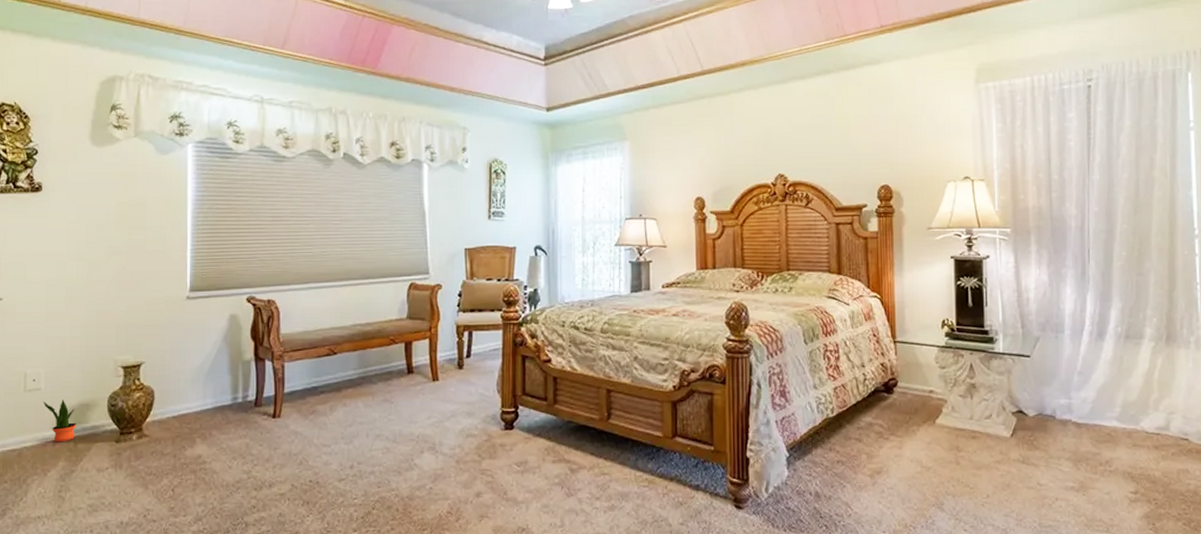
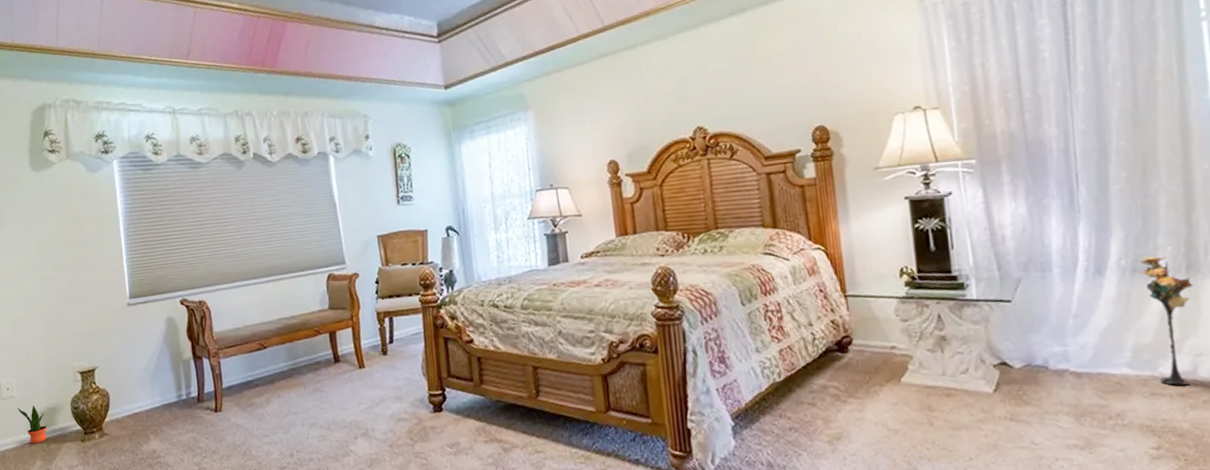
potted plant: none [1131,325,1171,439] -> present [1139,256,1194,386]

